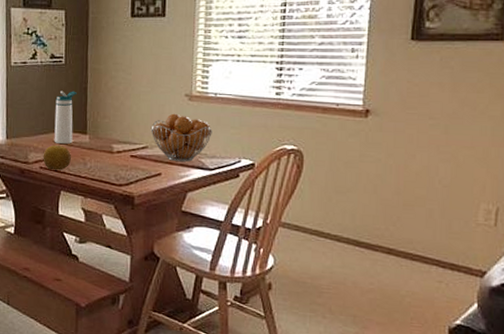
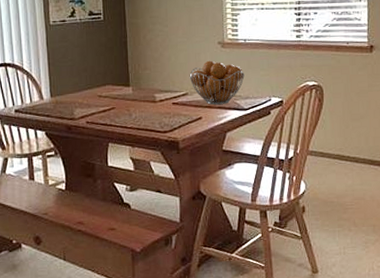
fruit: present [43,145,71,171] -> none [88,99,116,124]
water bottle: present [54,90,77,144] -> none [97,45,117,97]

